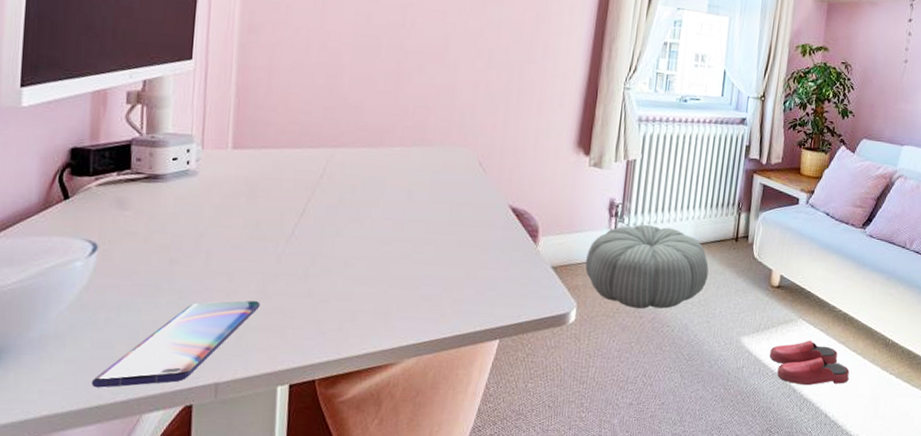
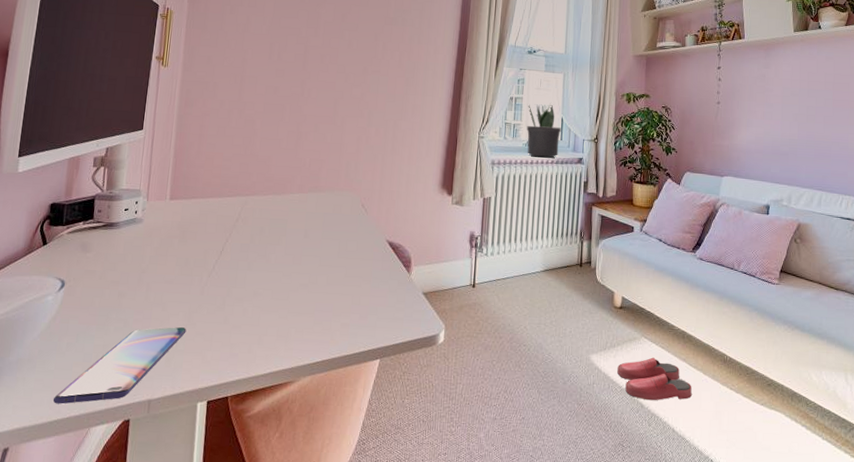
pouf: present [585,224,709,309] -> none [451,253,558,330]
planter: none [681,51,723,117] -> present [526,103,561,158]

